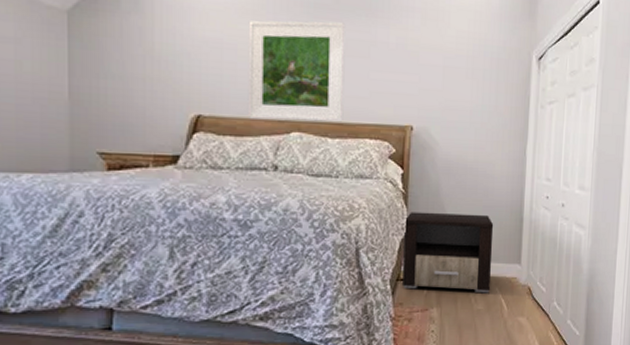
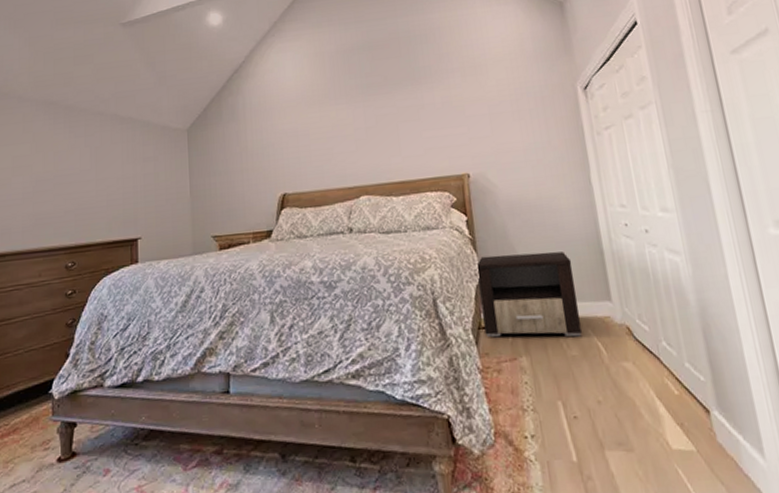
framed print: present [247,20,345,122] -> none [316,95,404,190]

